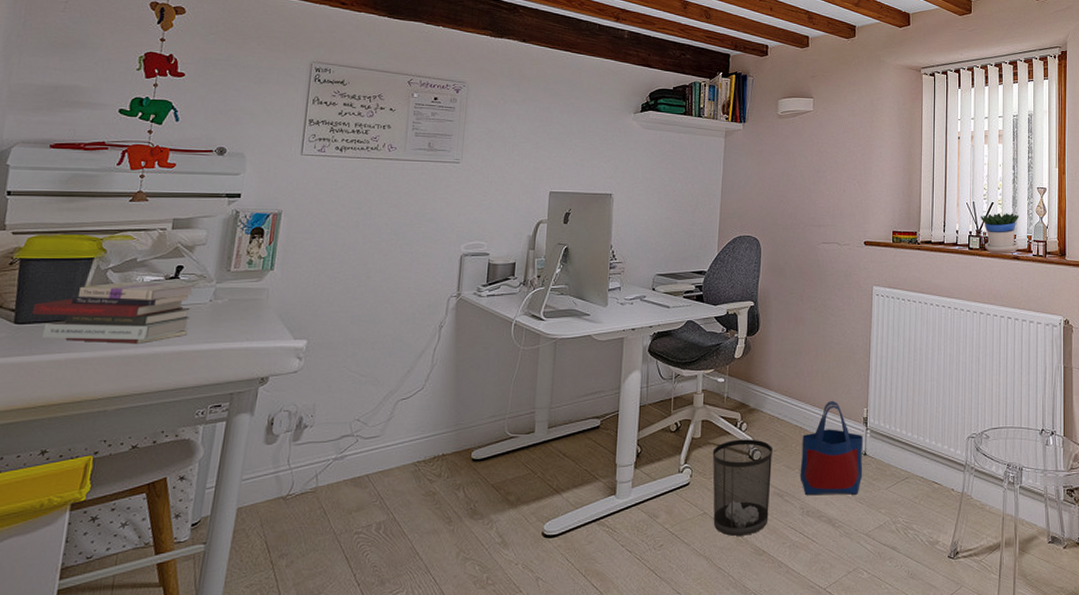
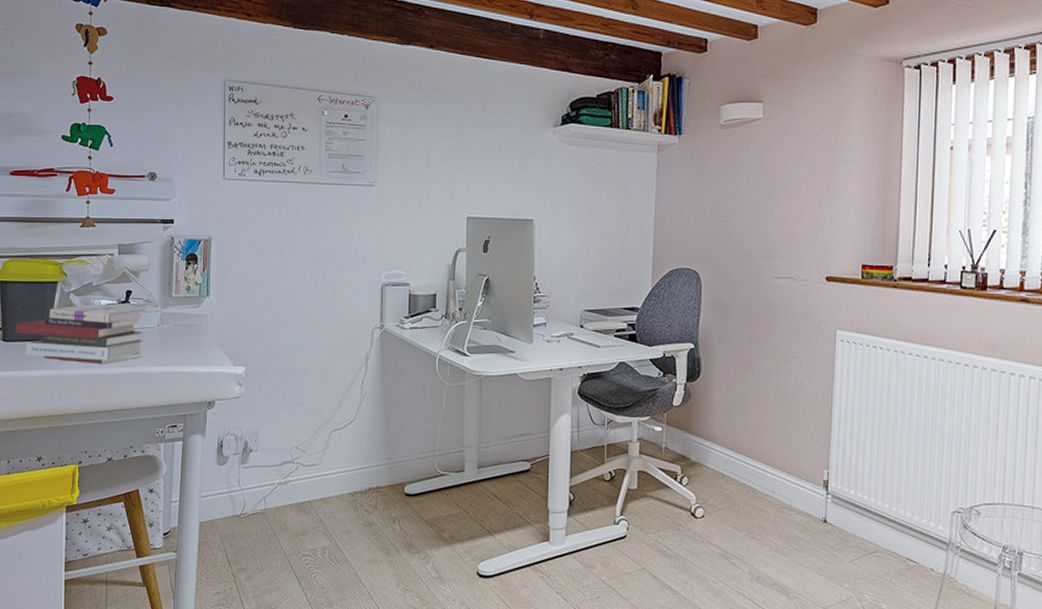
waste bin: present [712,439,774,536] -> none [650,494,718,596]
tote bag: present [800,401,864,496] -> none [748,459,824,565]
flowerpot: present [981,213,1019,254] -> none [978,243,1031,296]

